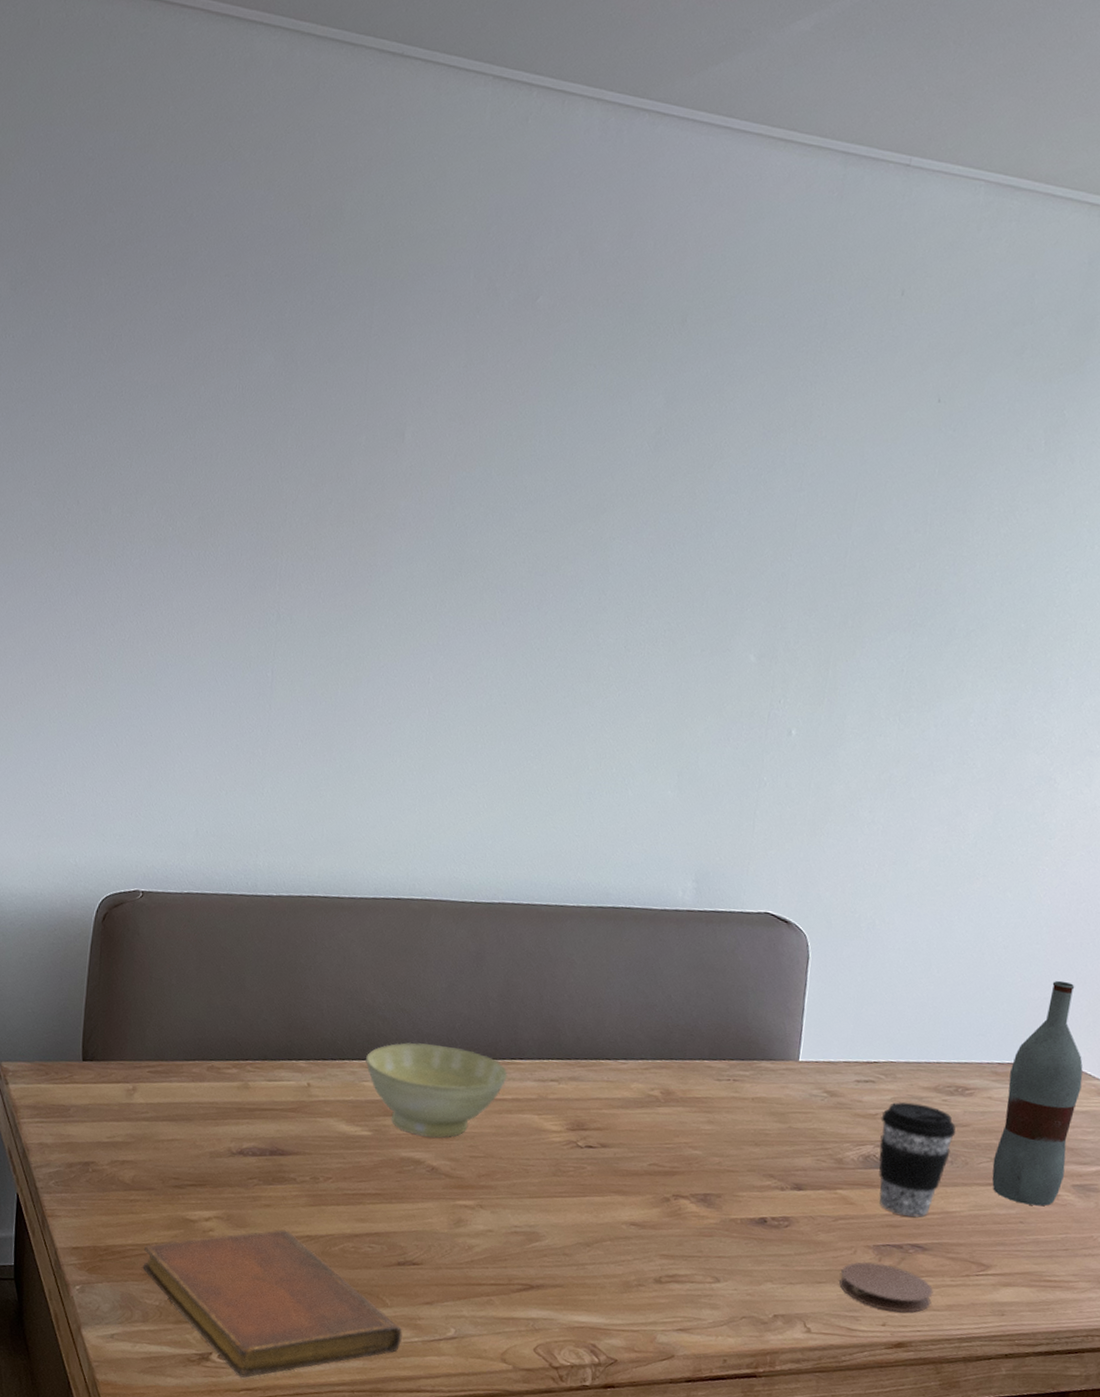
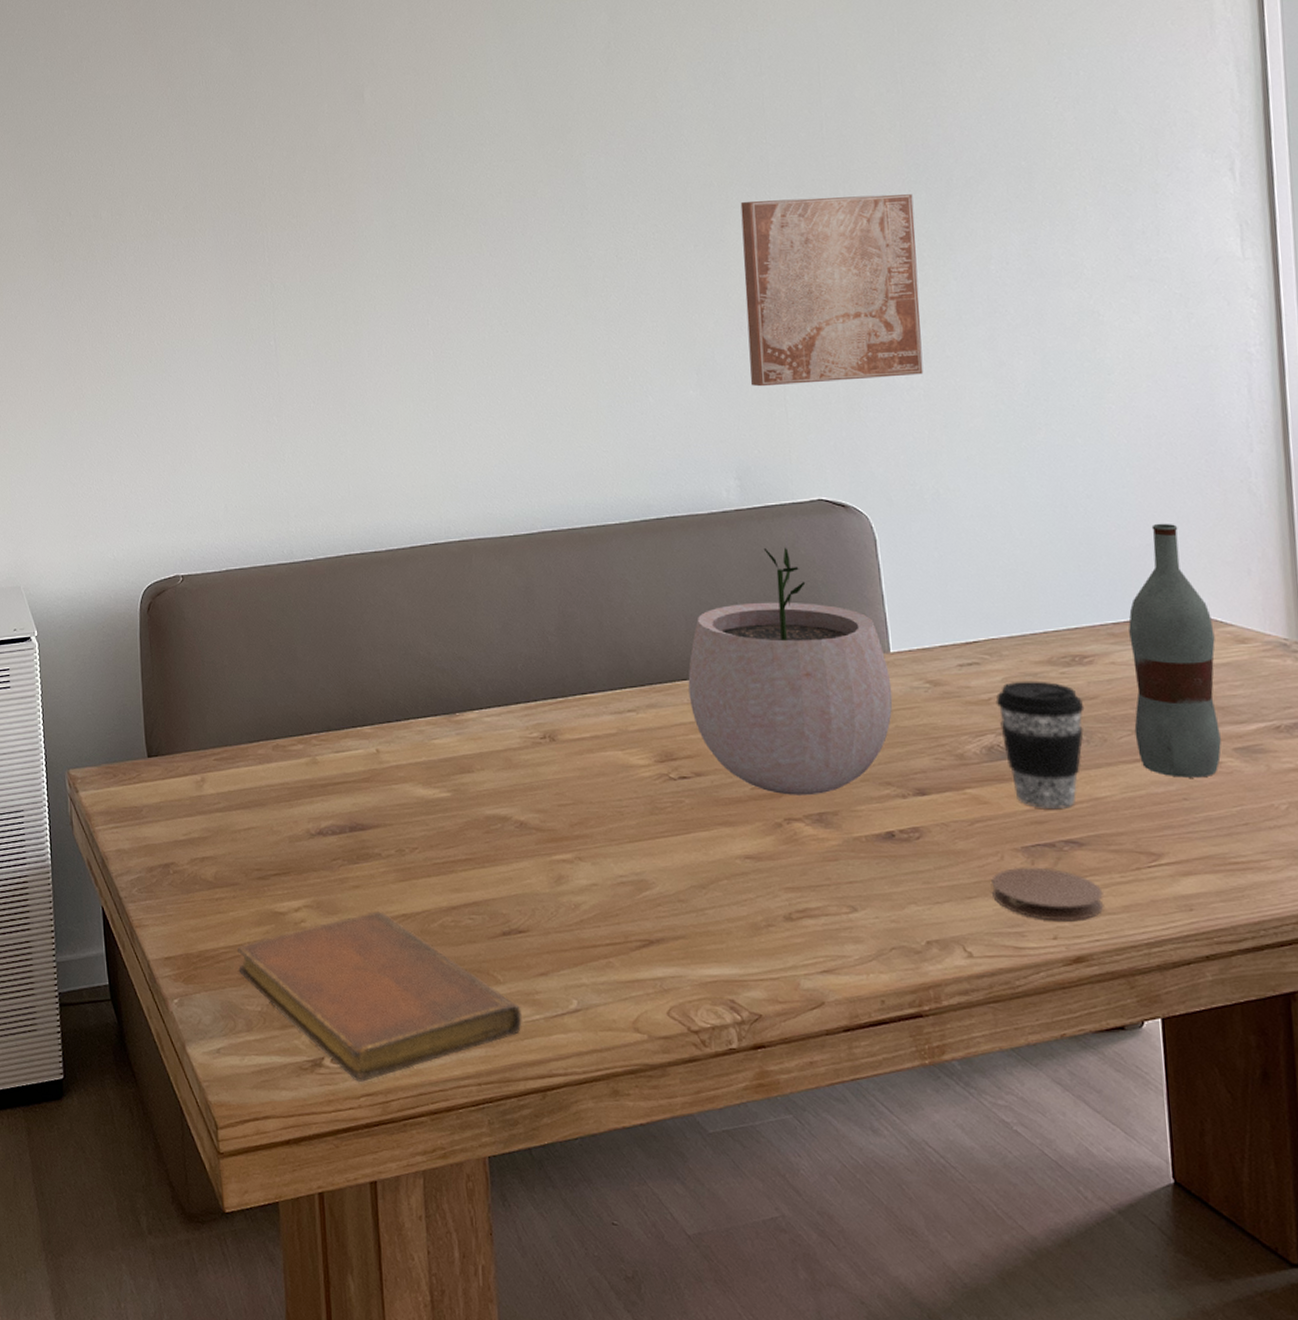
bowl: present [366,1042,508,1138] -> none [431,689,582,791]
plant pot: none [609,950,794,1178] -> present [688,547,893,796]
wall art: none [726,615,915,811] -> present [740,194,924,387]

